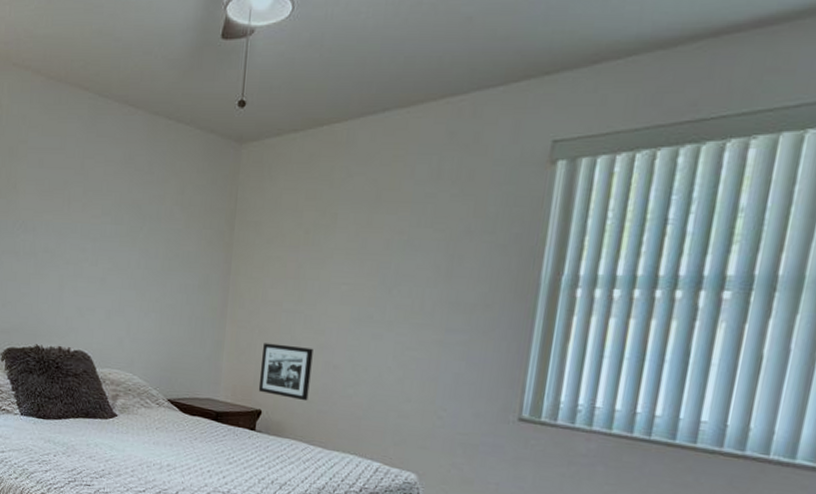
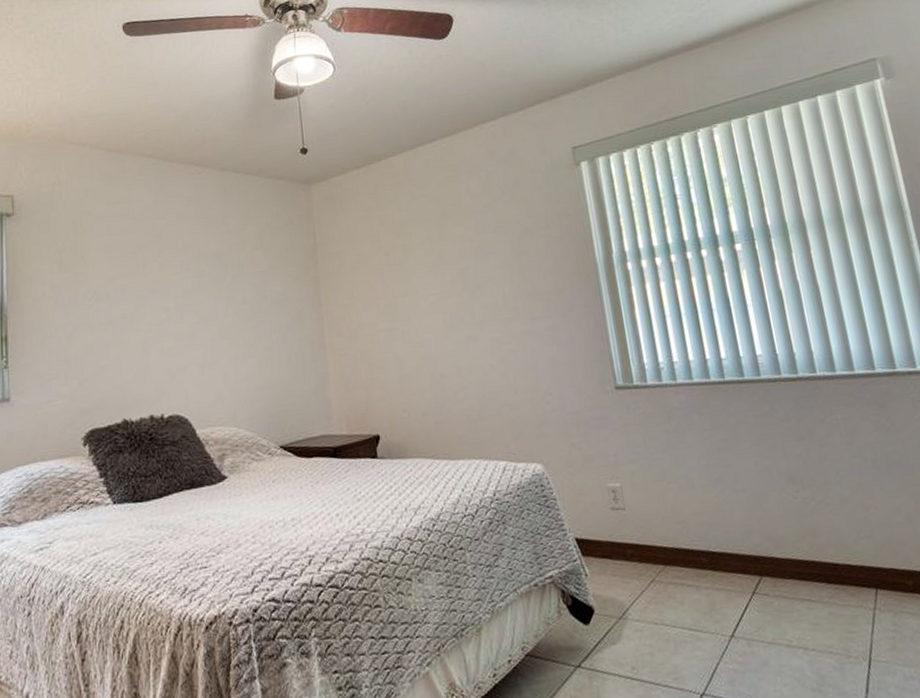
picture frame: present [258,343,313,401] -> none [368,361,423,417]

